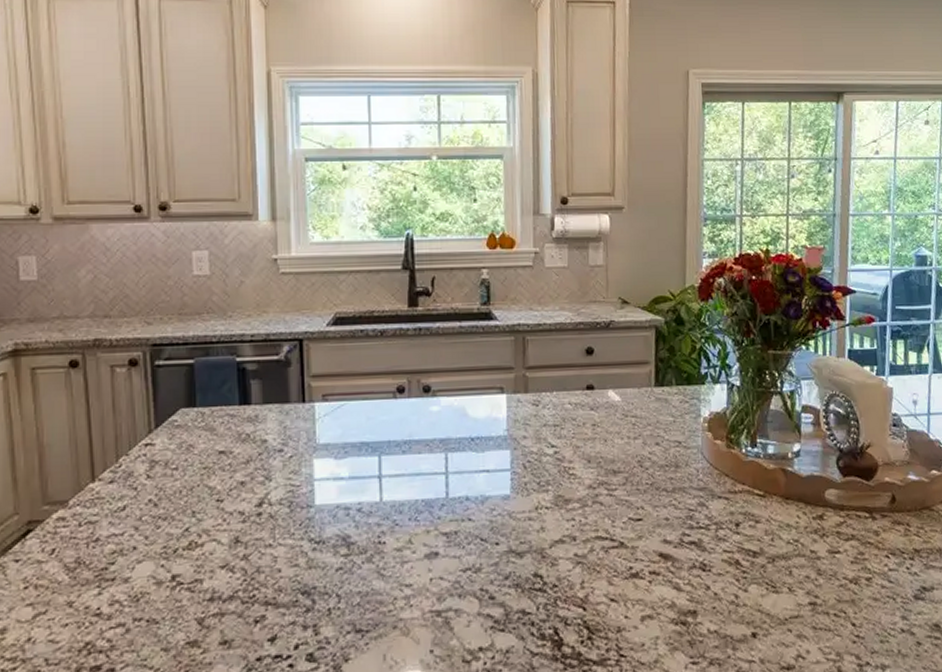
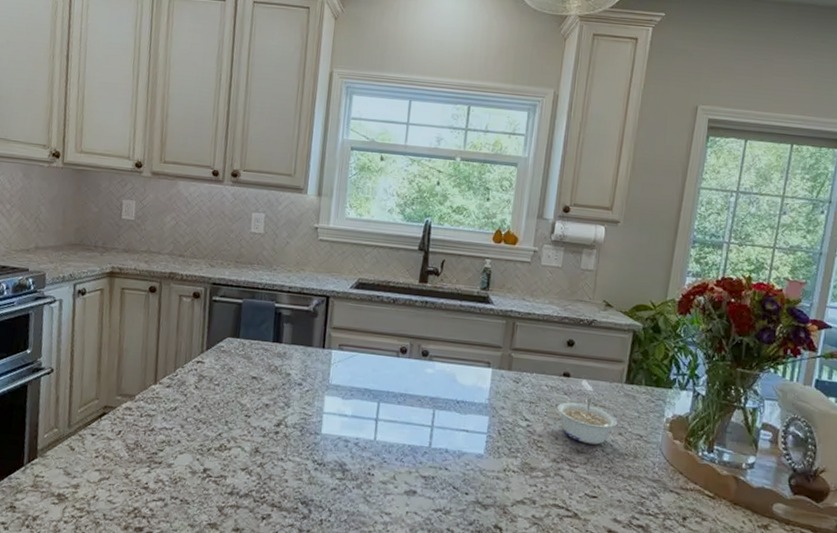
legume: none [584,408,653,462] -> present [556,397,618,445]

